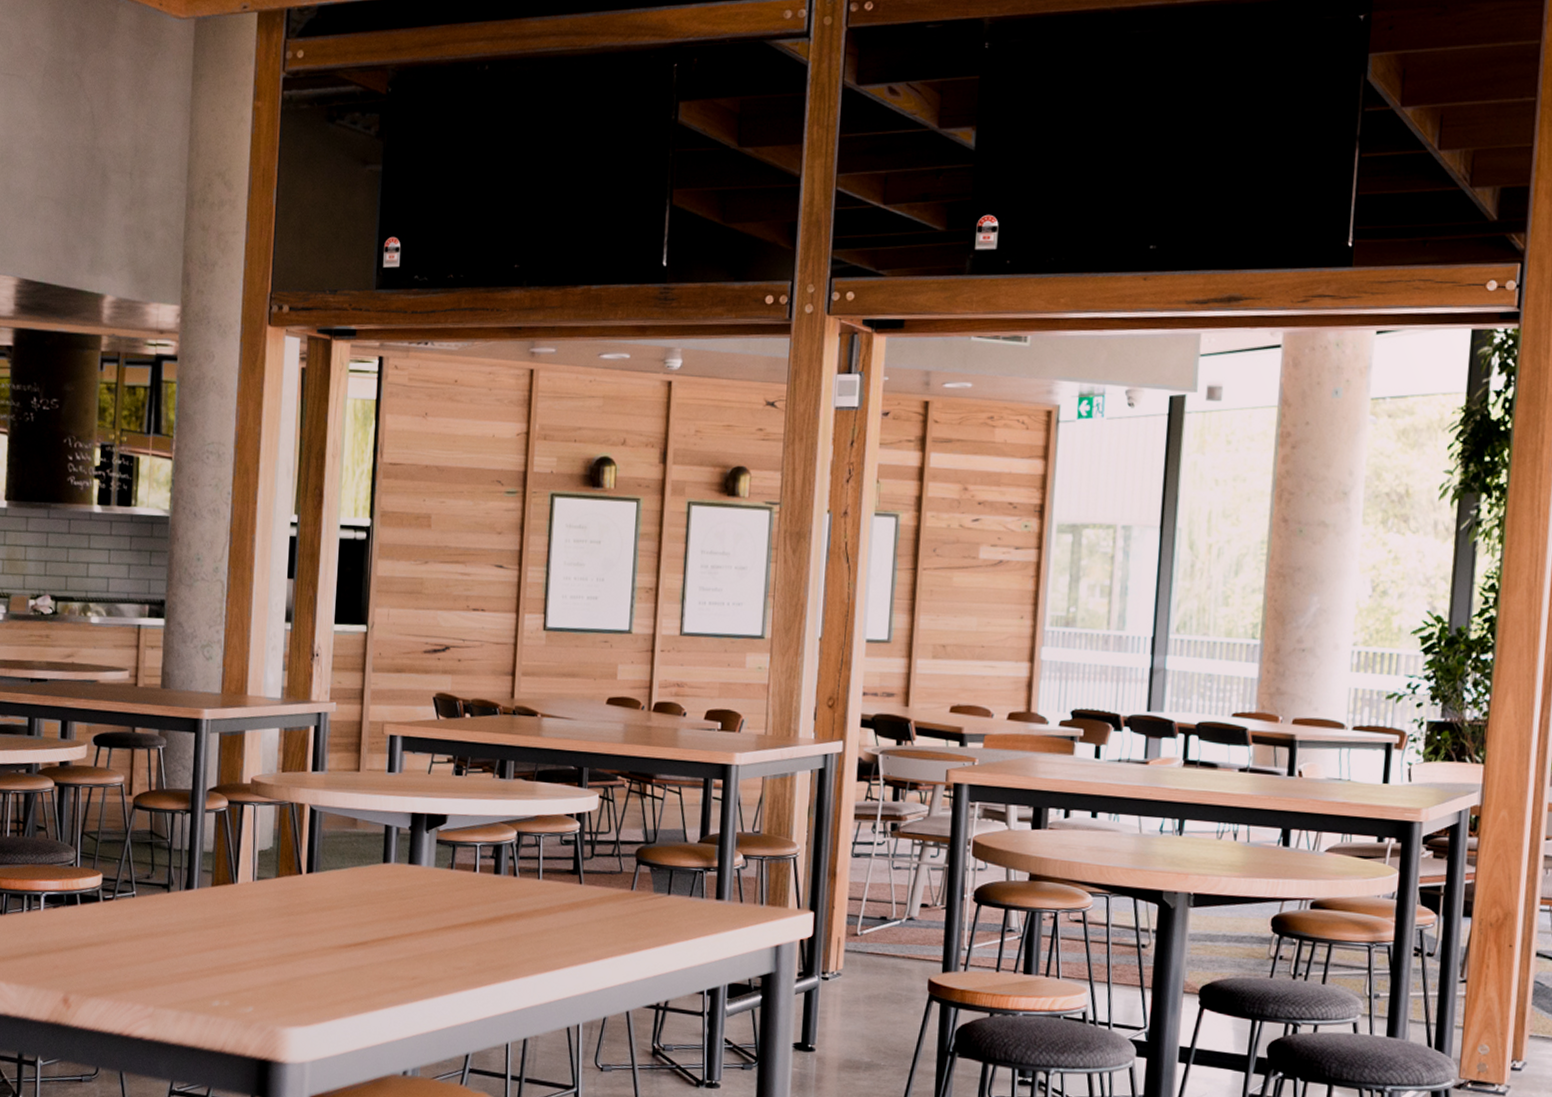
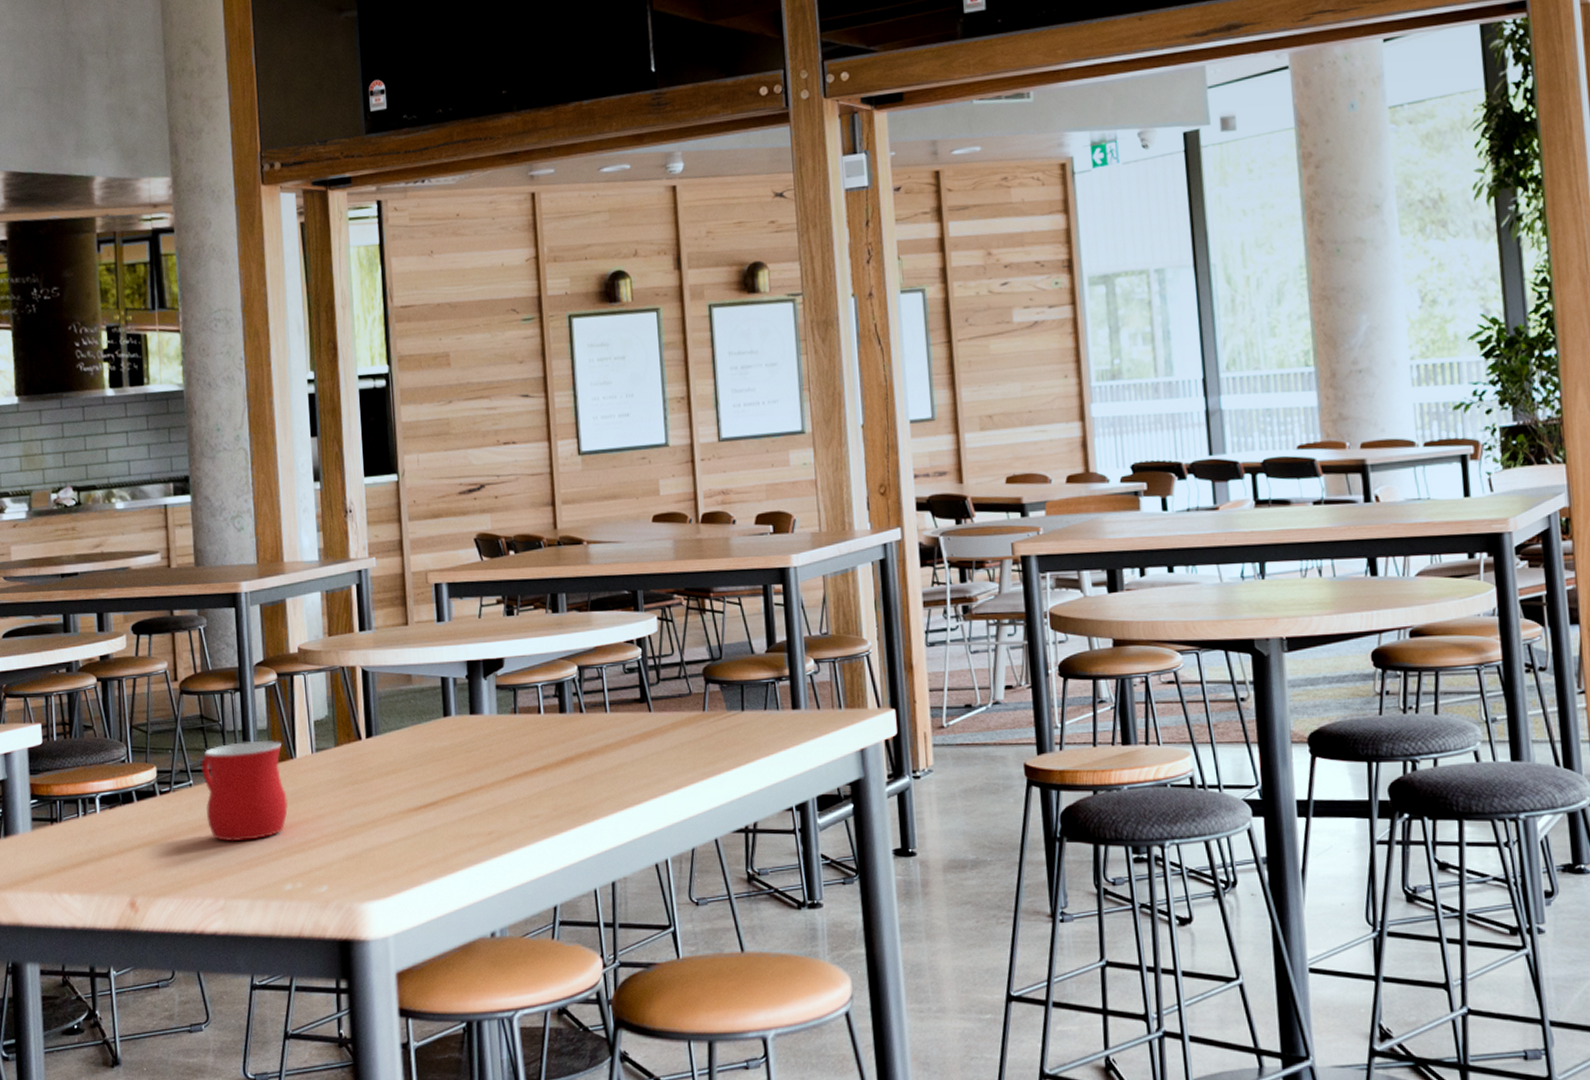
mug: none [145,861,225,956] -> present [200,740,289,842]

